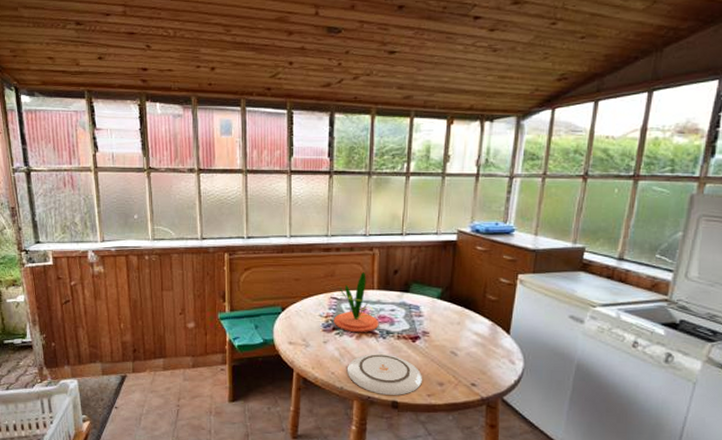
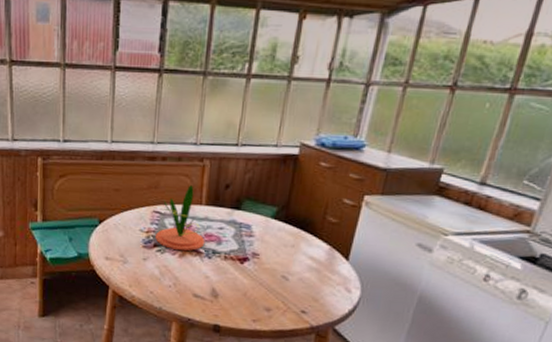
plate: present [346,353,422,396] -> none [166,273,248,319]

